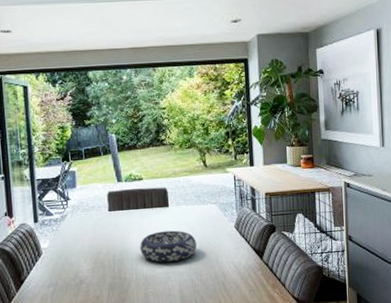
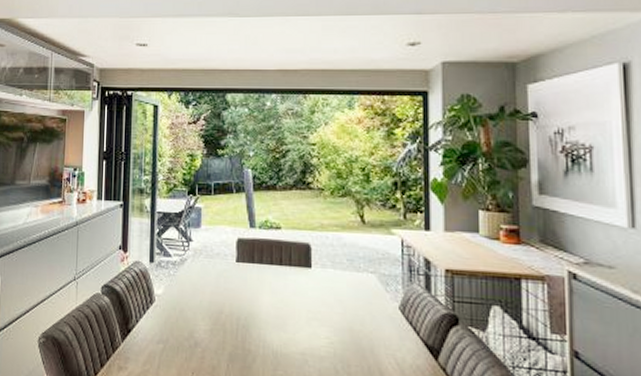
decorative bowl: present [140,230,197,262] -> none [271,297,345,341]

